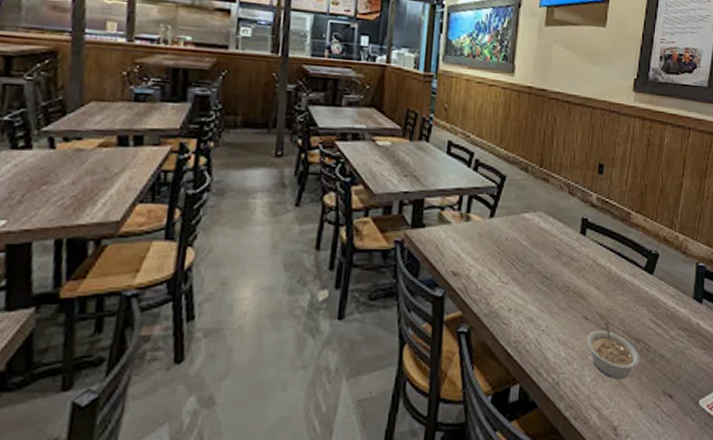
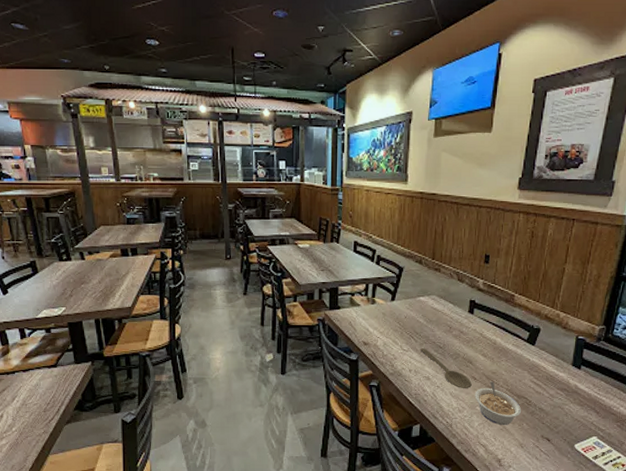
wooden spoon: none [523,280,583,332] -> present [421,348,472,388]

